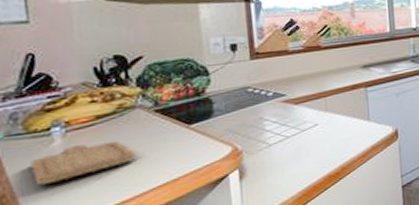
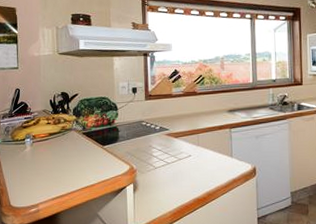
chopping board: present [30,141,136,185] -> none [13,152,70,176]

